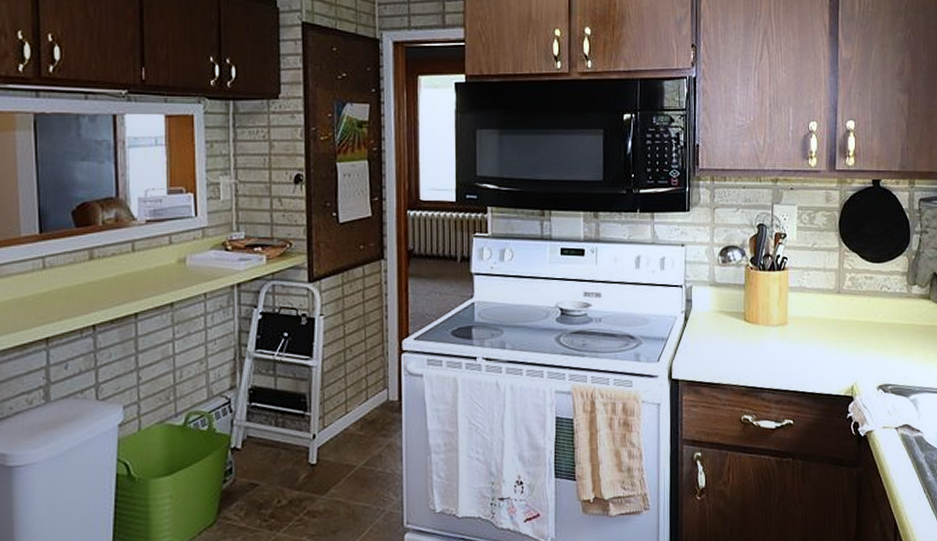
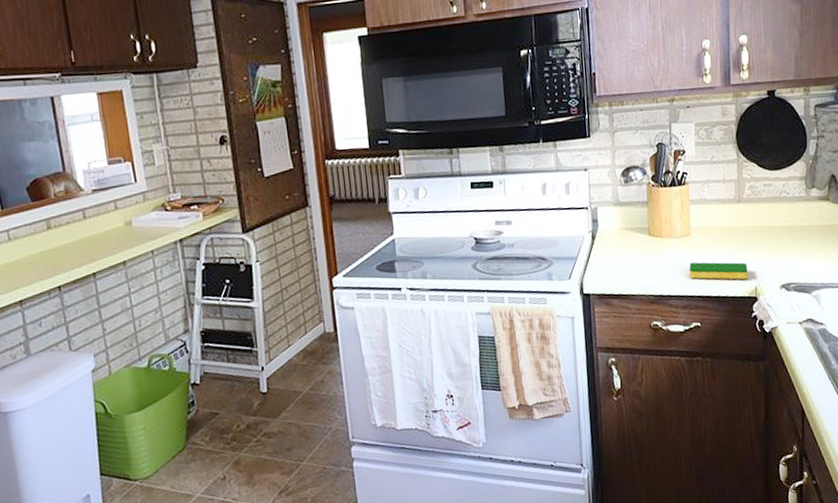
dish sponge: none [784,353,845,377] -> present [689,262,748,280]

